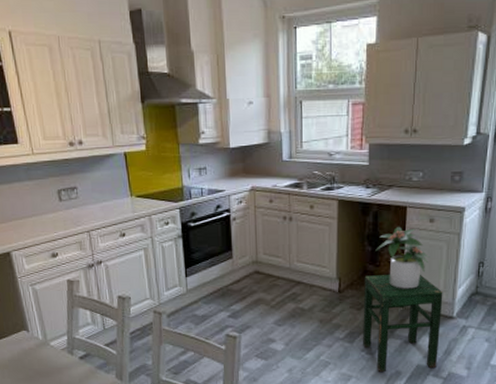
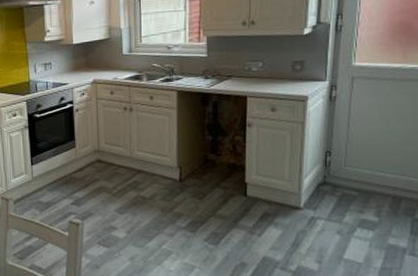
stool: present [363,274,443,372] -> none [205,163,289,263]
potted plant: present [375,226,430,289] -> none [216,115,273,178]

